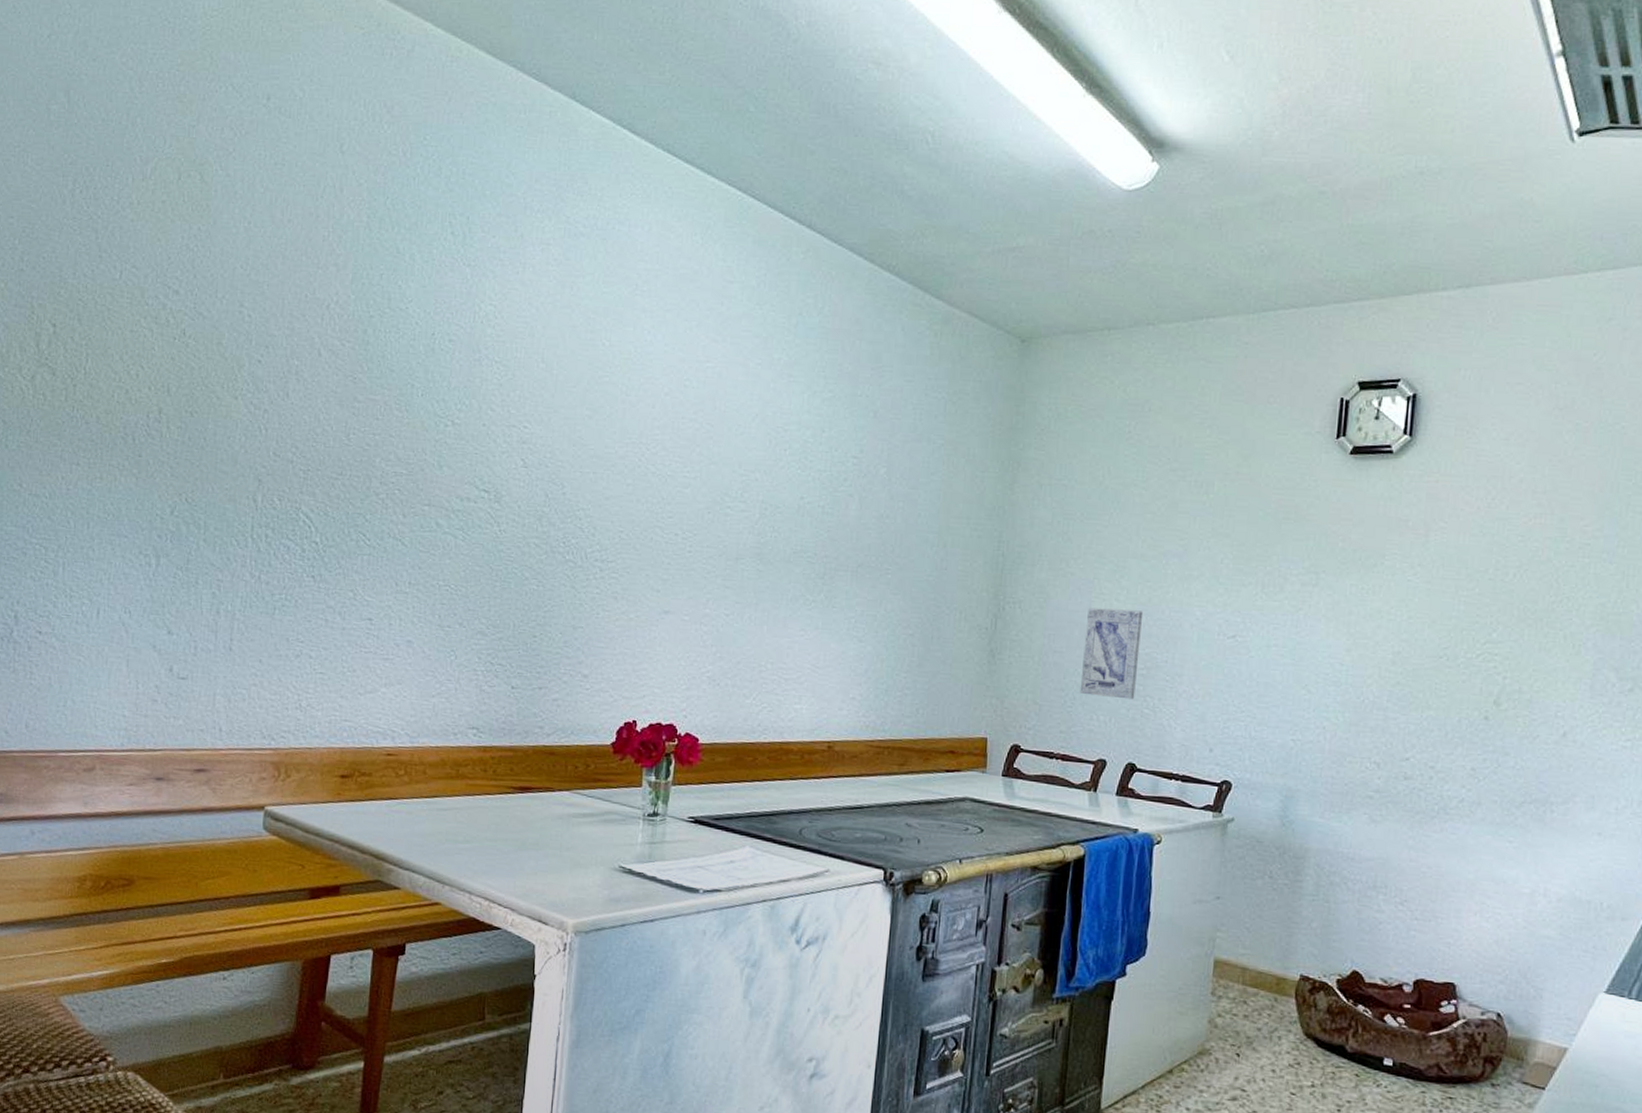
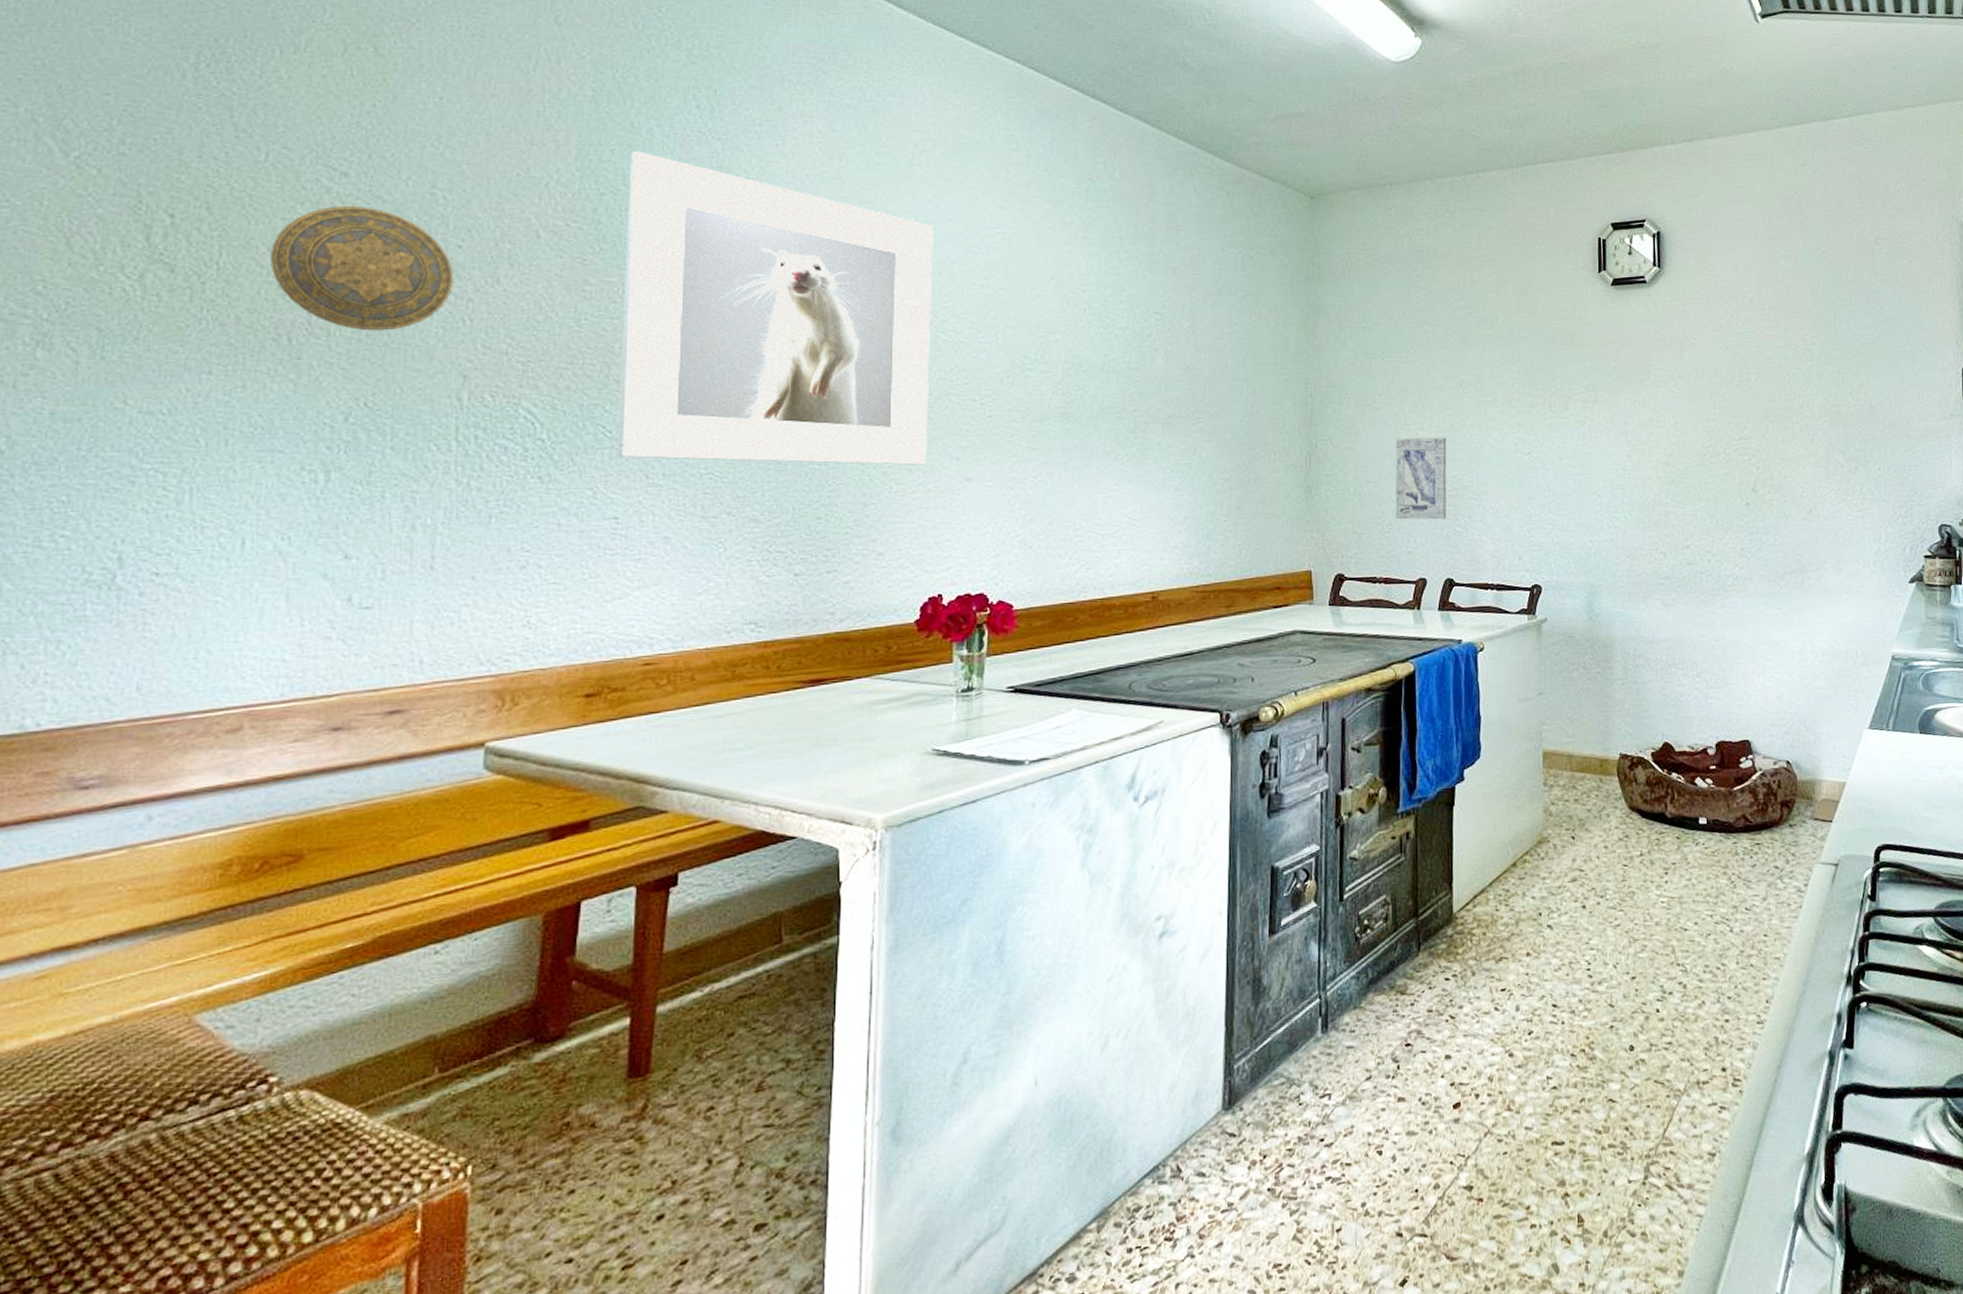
decorative plate: none [121,321,255,435] -> present [269,206,454,331]
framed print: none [374,276,650,594] -> present [617,151,933,465]

